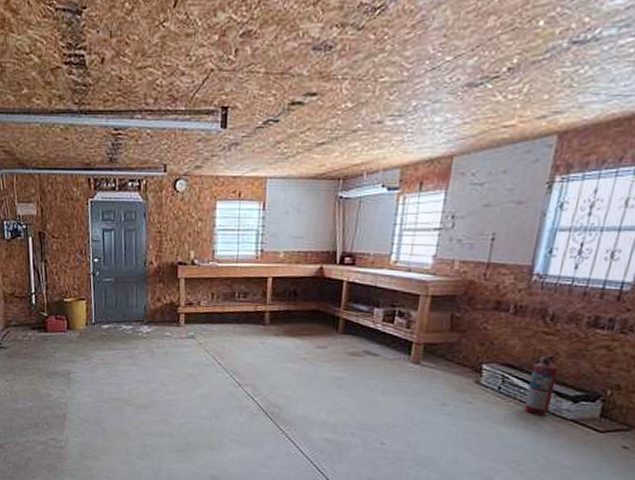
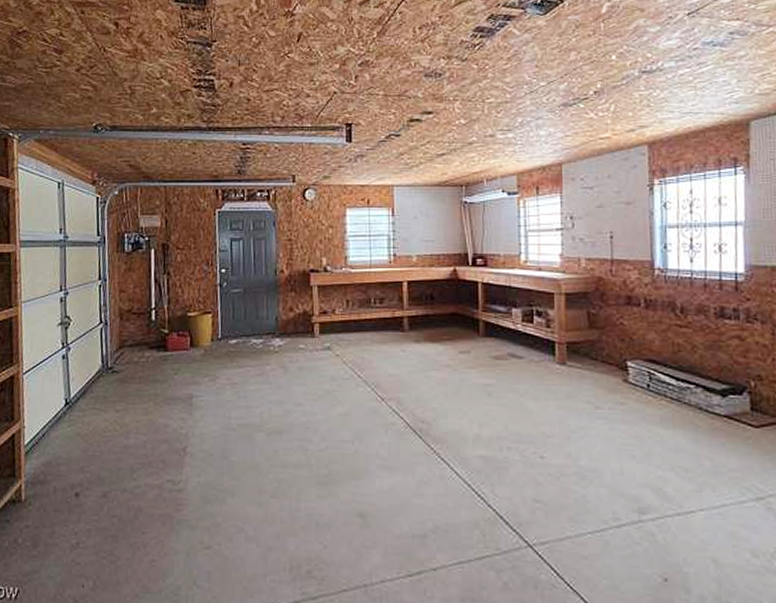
fire extinguisher: present [524,355,561,416] -> none [674,348,701,414]

